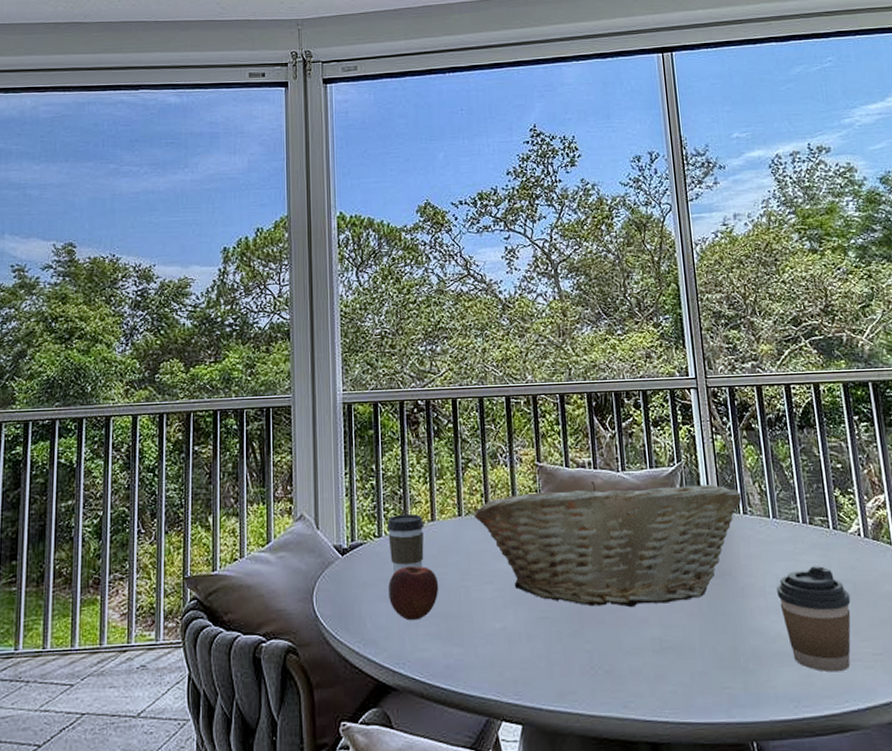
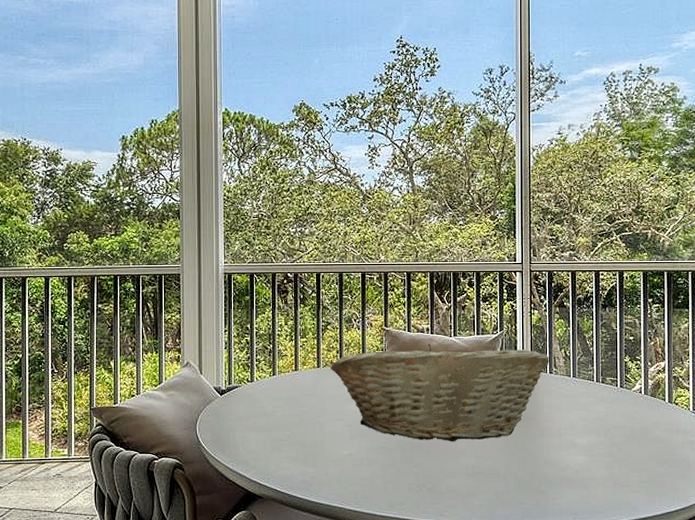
coffee cup: present [386,513,424,574] -> none [258,364,289,411]
apple: present [388,566,439,621] -> none [258,405,299,447]
coffee cup: present [777,566,851,673] -> none [570,415,627,494]

